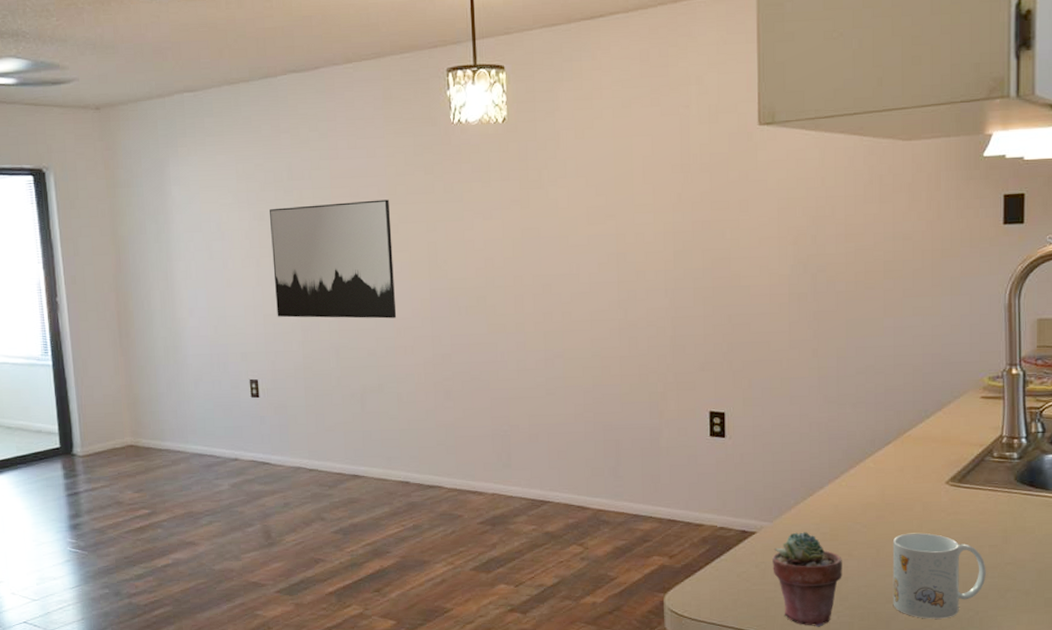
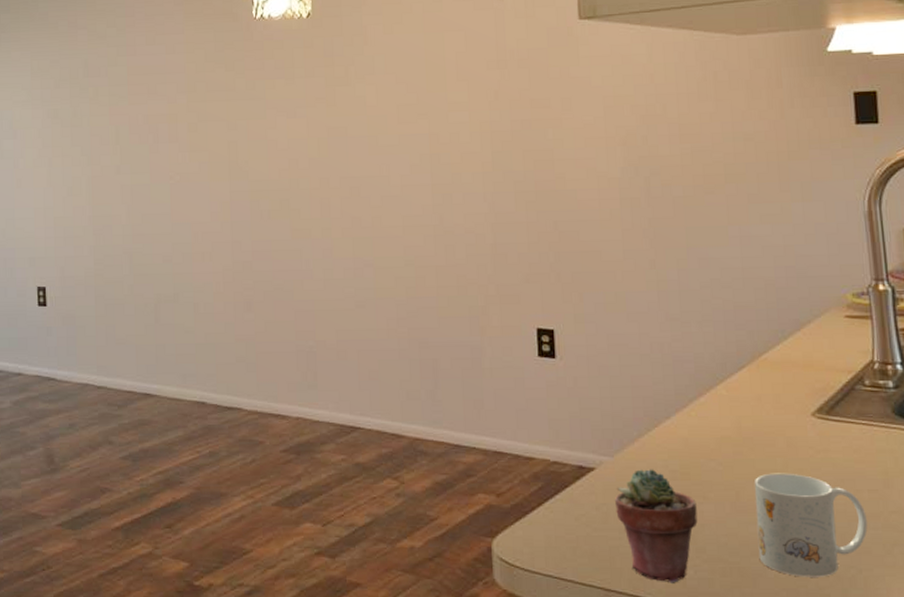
wall art: present [270,199,397,319] -> none [64,97,195,223]

